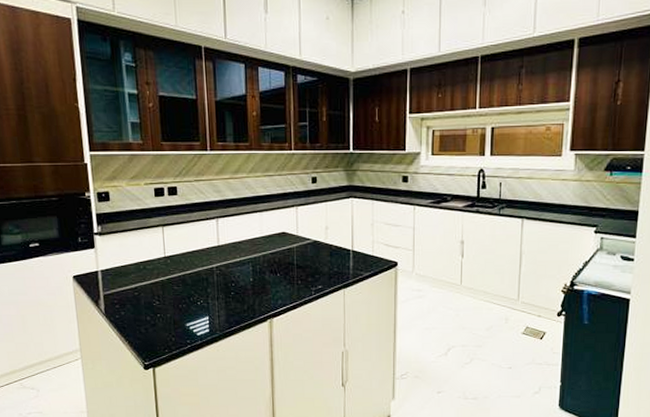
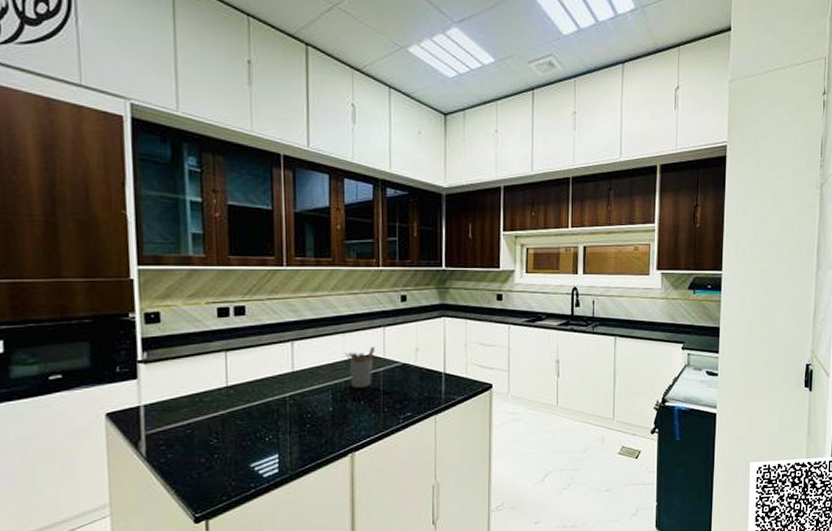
utensil holder: none [262,225,289,262] -> present [344,347,375,389]

